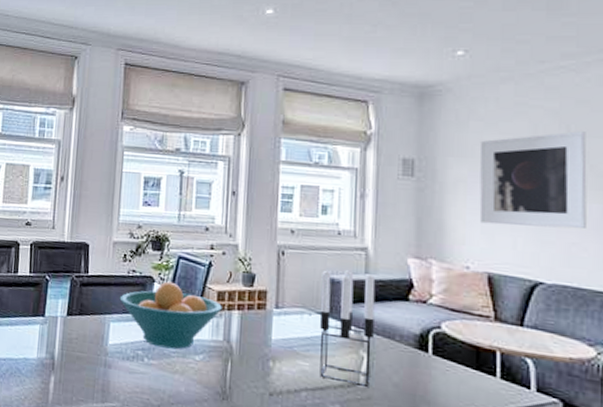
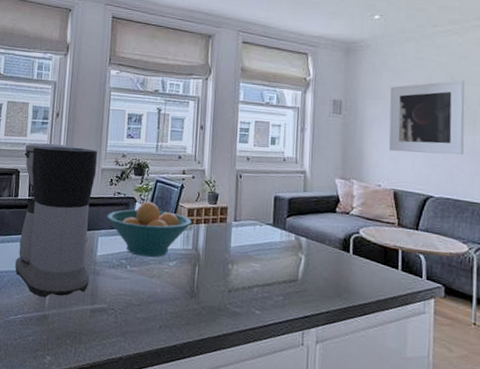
coffee maker: none [14,211,109,392] -> present [15,143,98,298]
candle holder: present [319,269,376,388] -> none [268,188,312,283]

